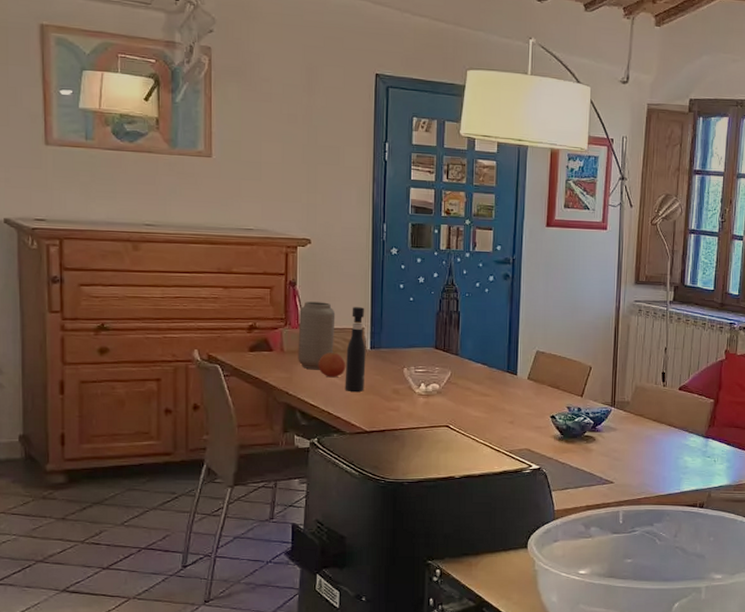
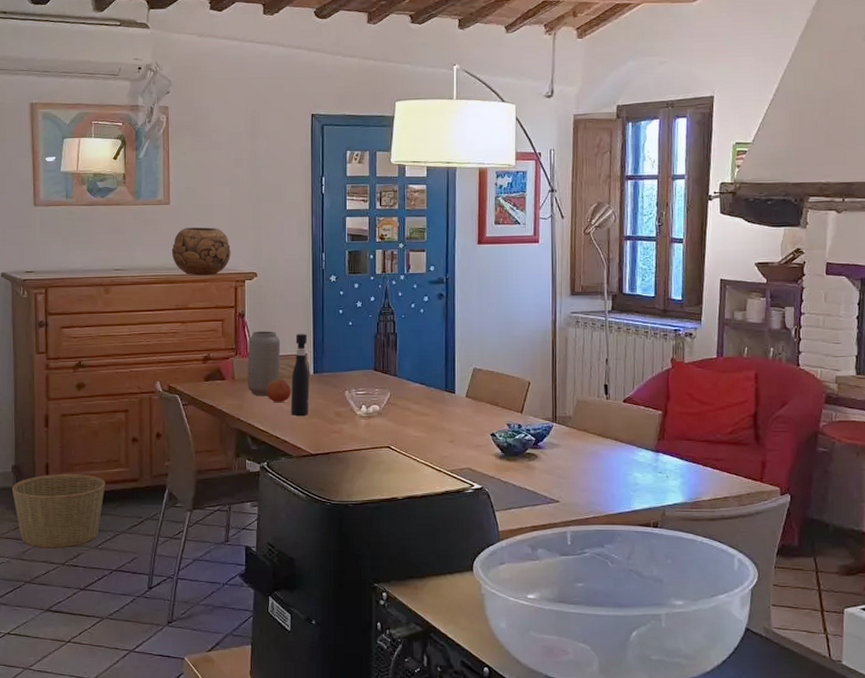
basket: none [19,445,133,525] -> present [11,474,106,548]
decorative bowl: none [213,184,281,239] -> present [171,227,231,276]

